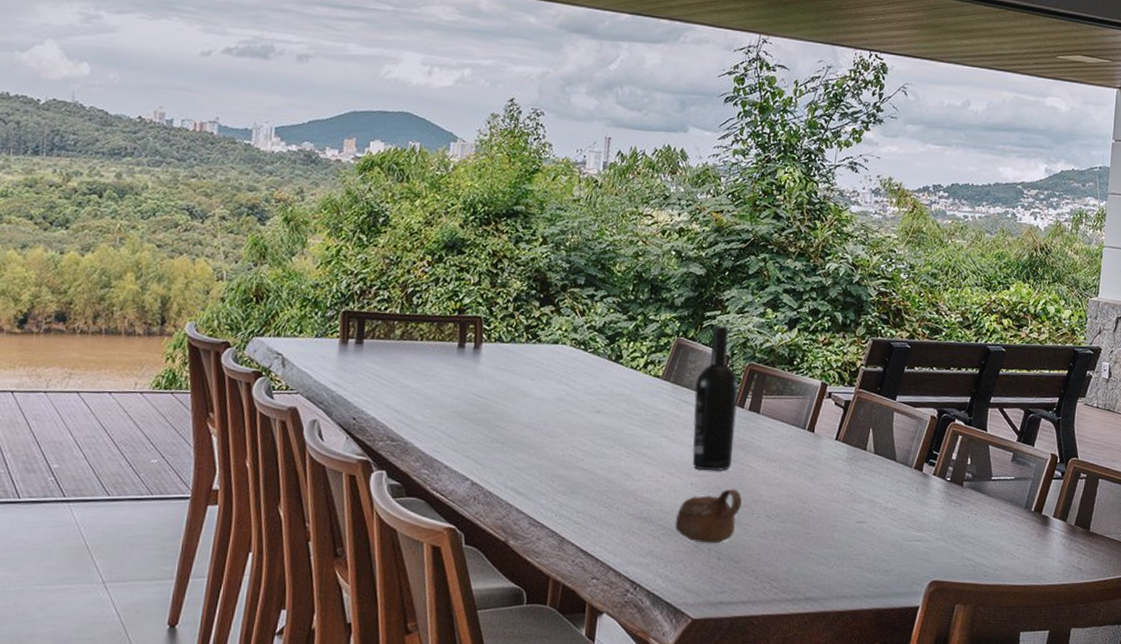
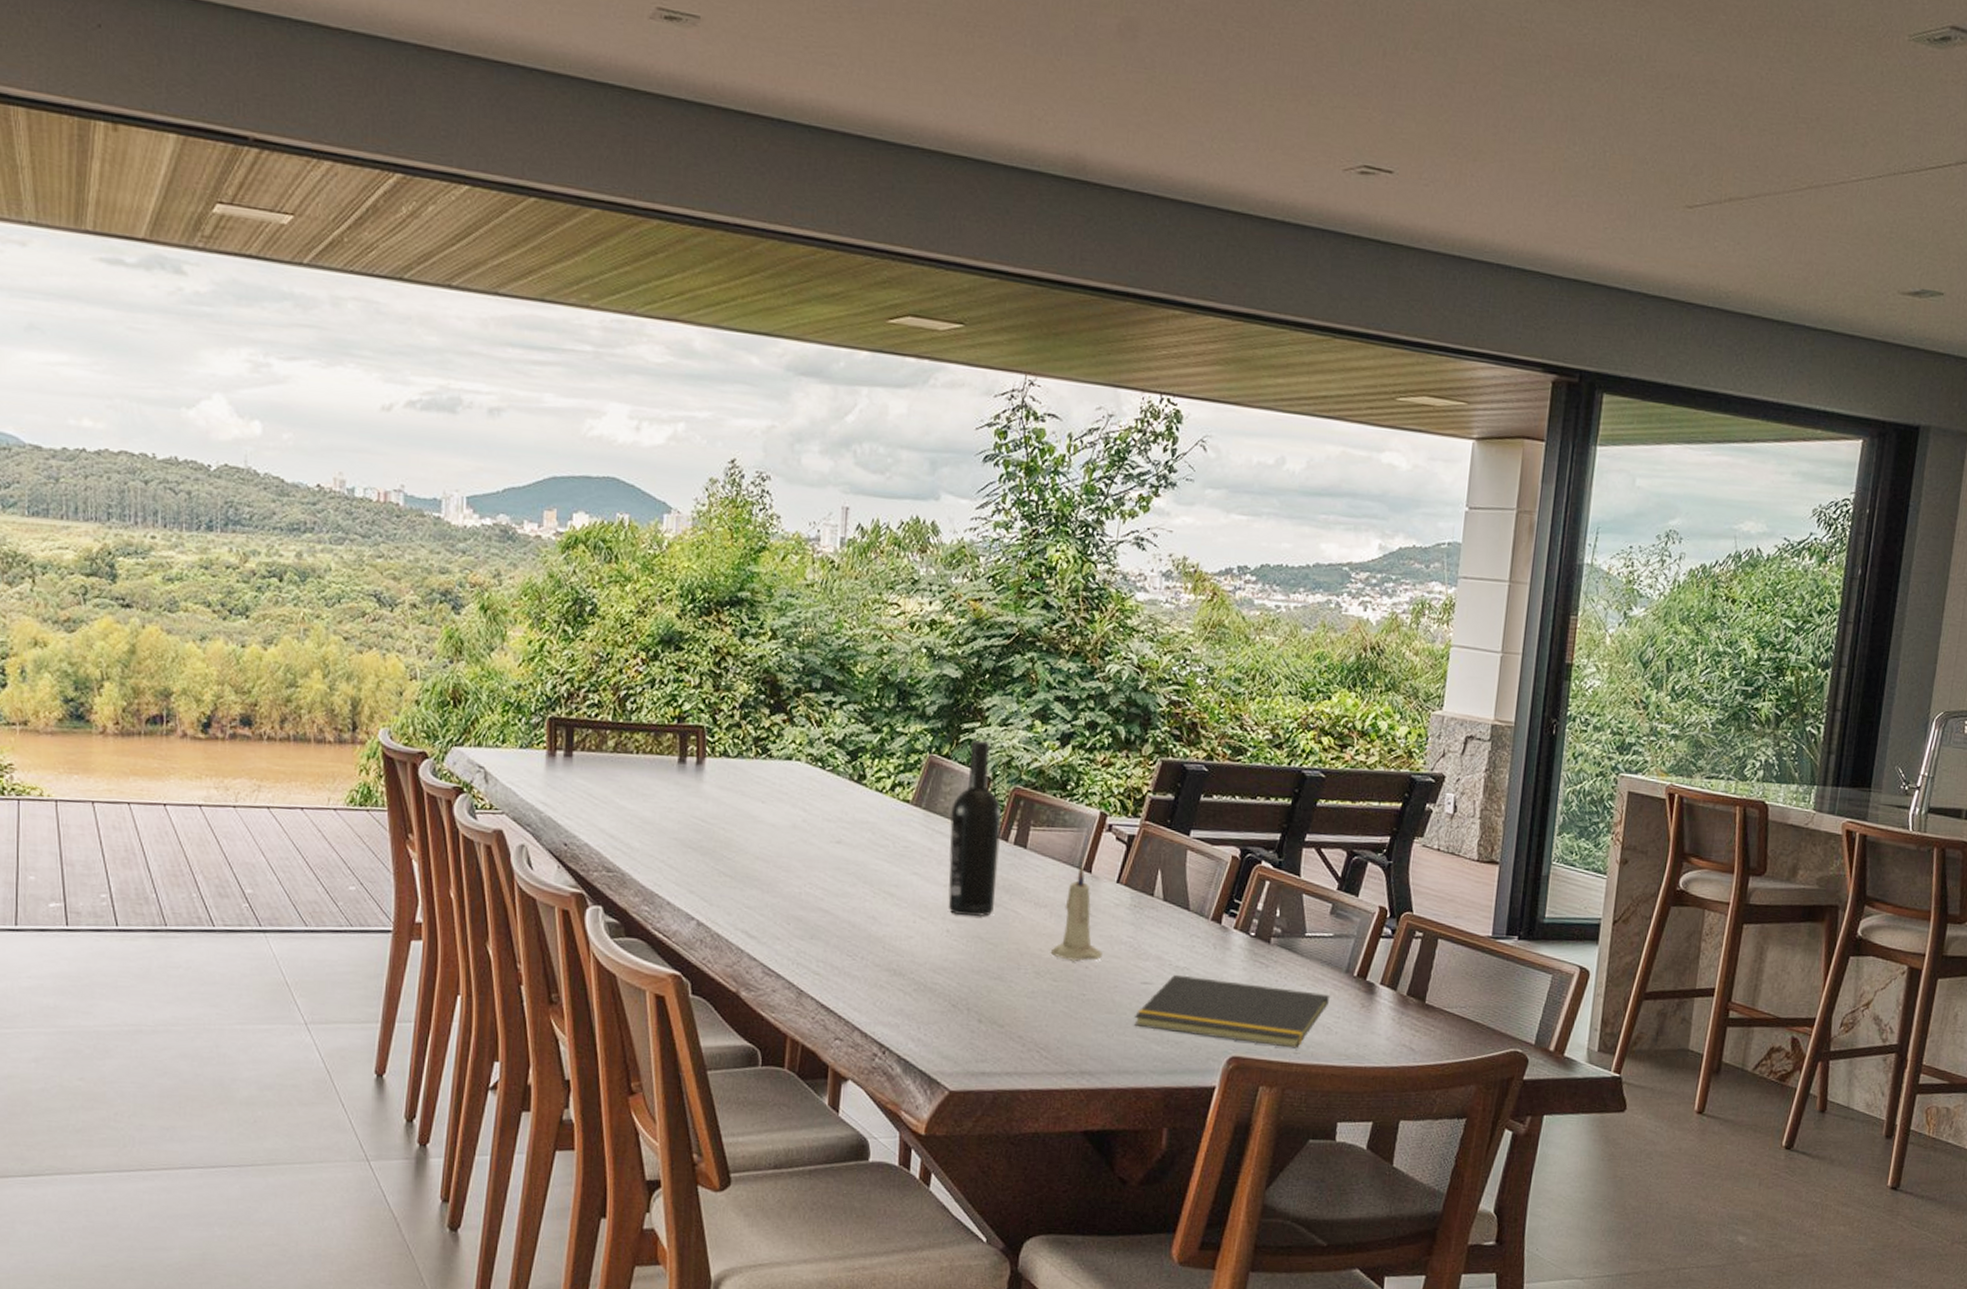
cup: present [675,488,742,544] -> none [928,938,1006,1003]
candle: none [779,426,825,506] -> present [1050,865,1104,961]
notepad: none [850,514,1013,572] -> present [1133,974,1331,1049]

